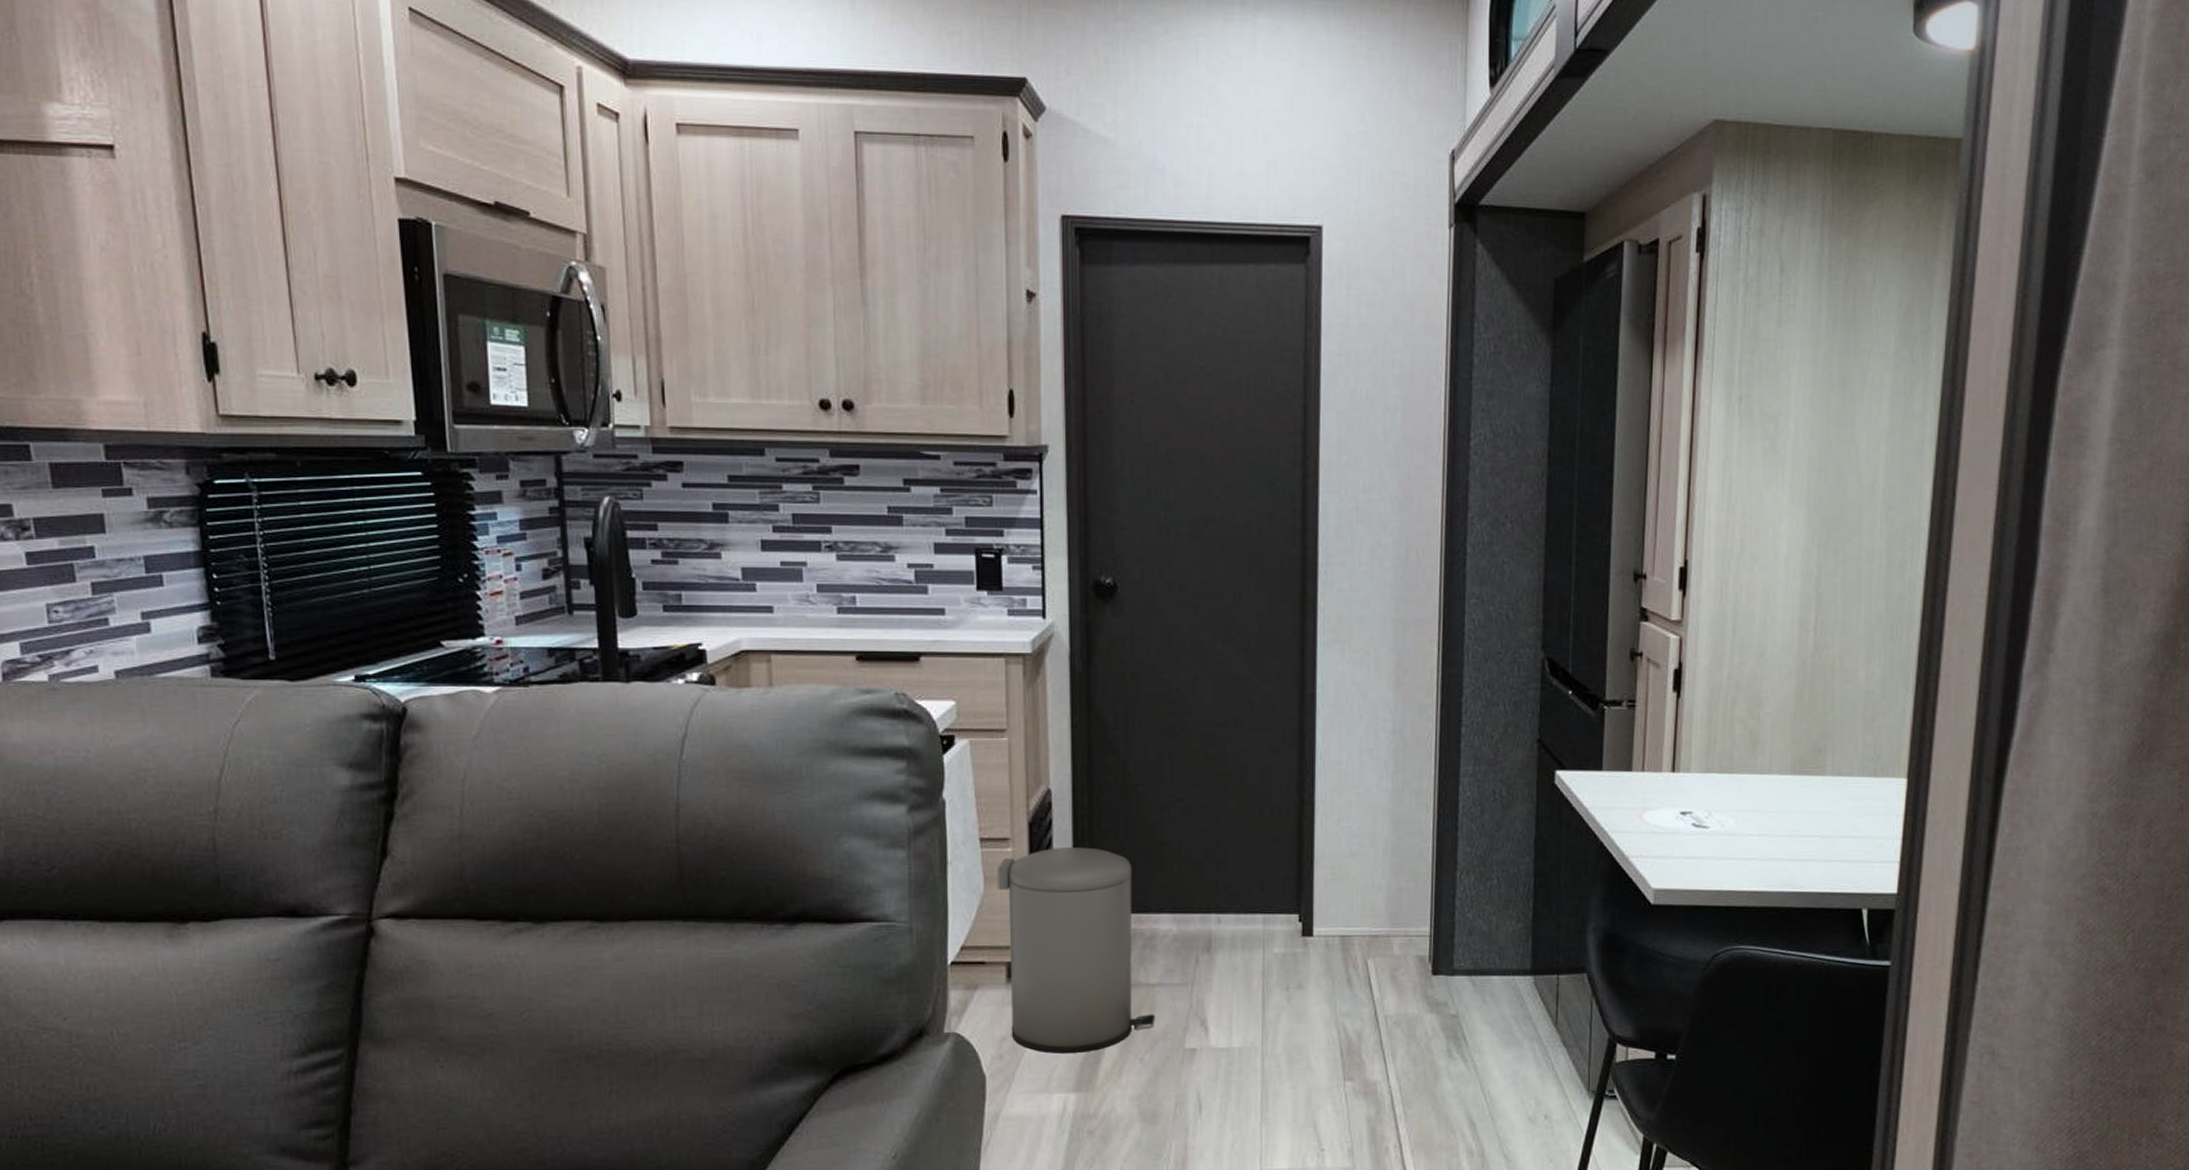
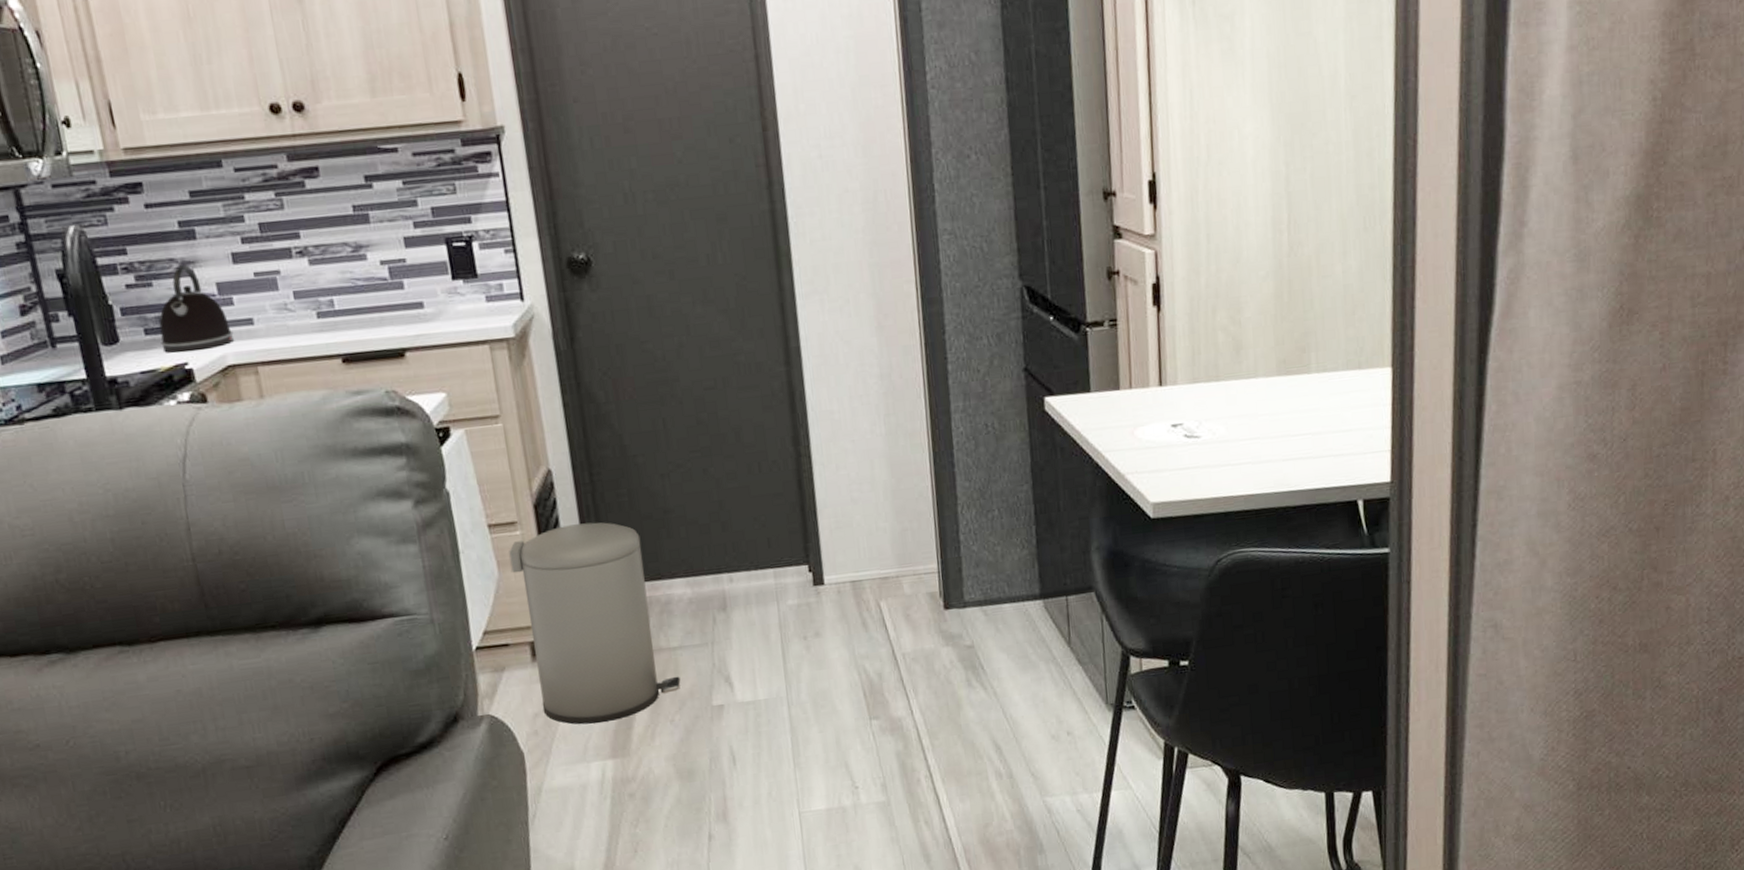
kettle: none [678,547,752,633] -> present [159,265,234,354]

